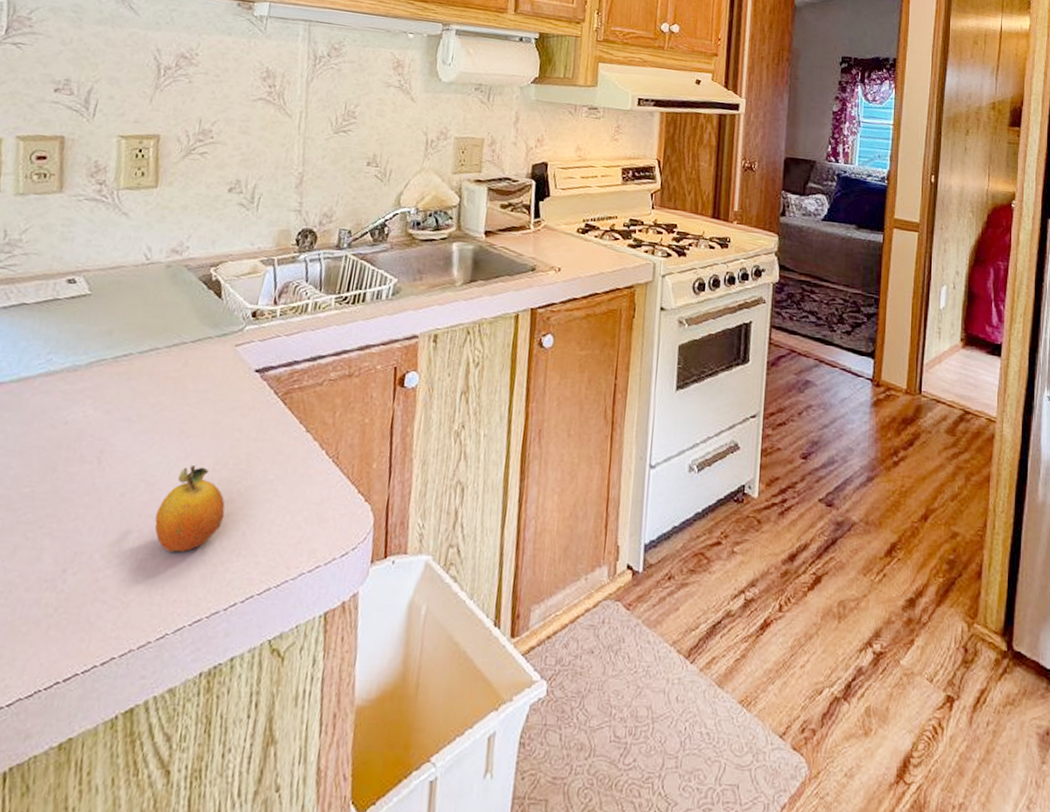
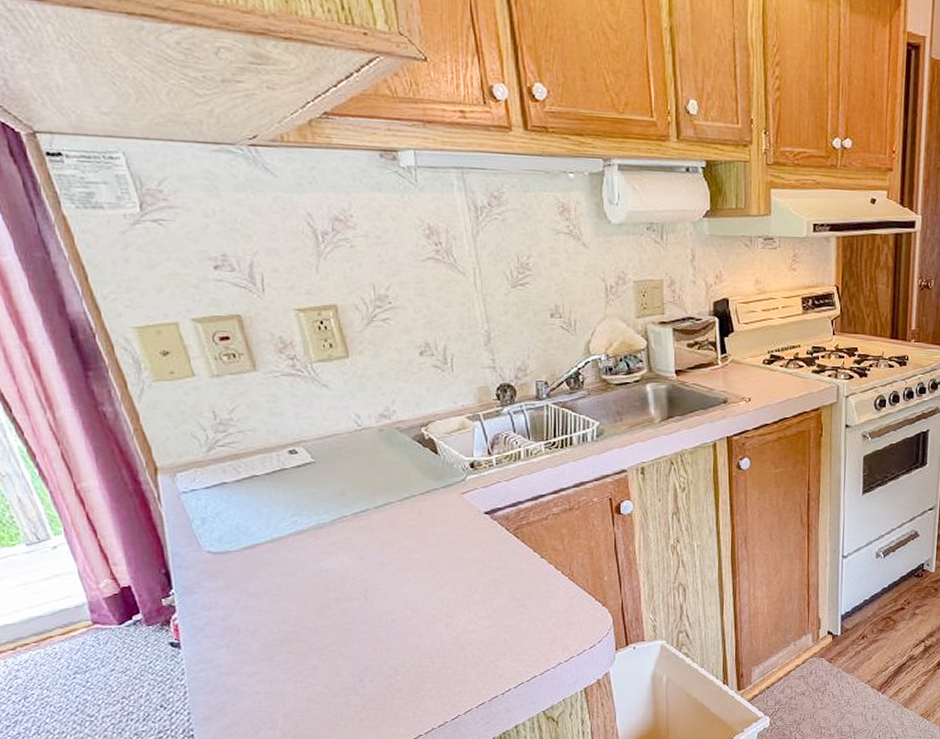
fruit: present [154,466,225,553] -> none [427,593,485,659]

